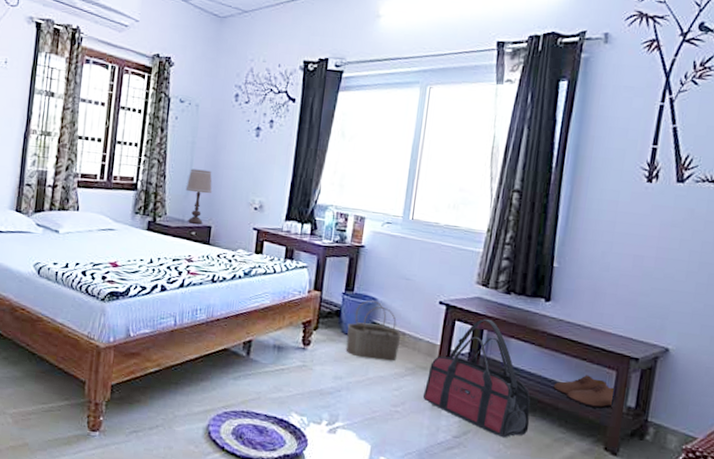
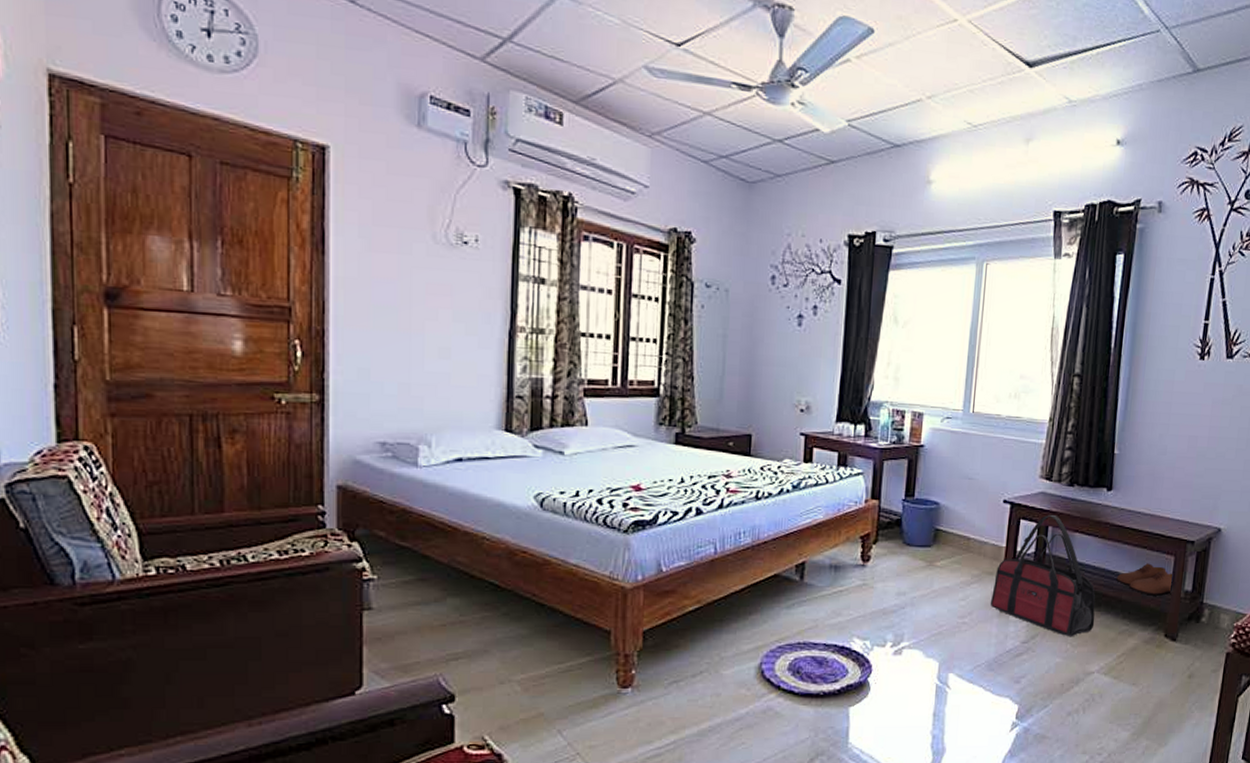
table lamp: present [185,168,212,224] -> none [718,367,750,433]
wicker basket: present [345,300,402,361] -> none [908,505,966,569]

